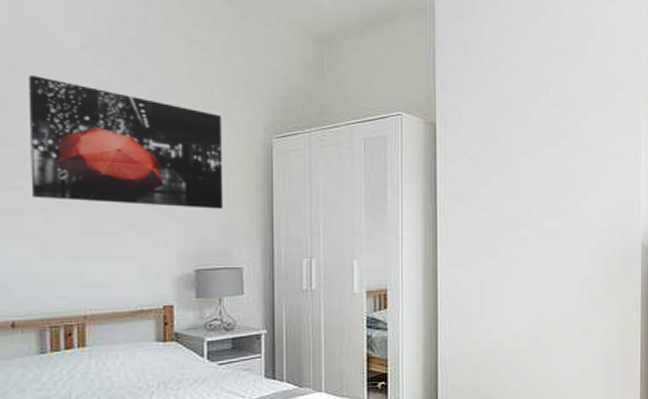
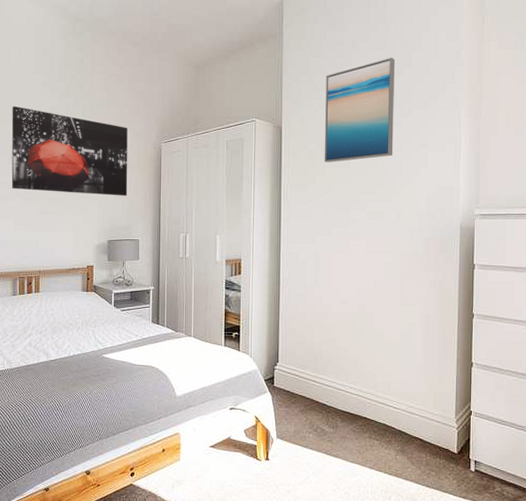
wall art: none [488,48,569,170] -> present [324,57,396,163]

